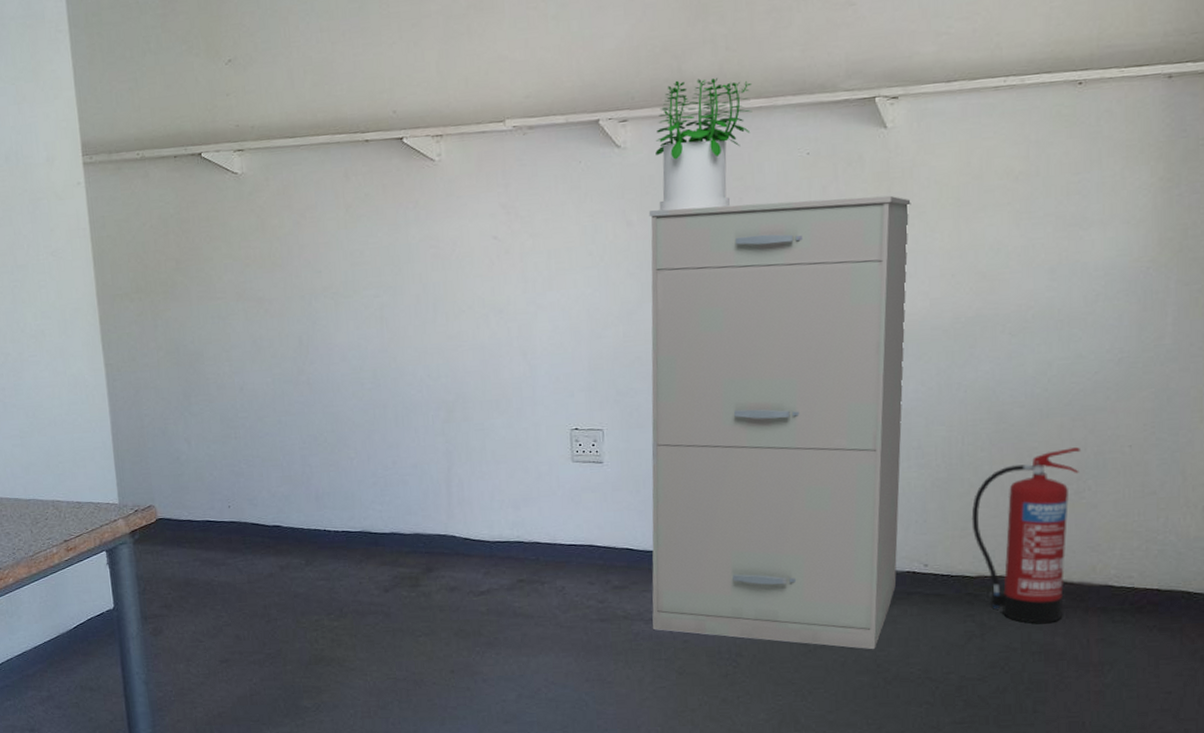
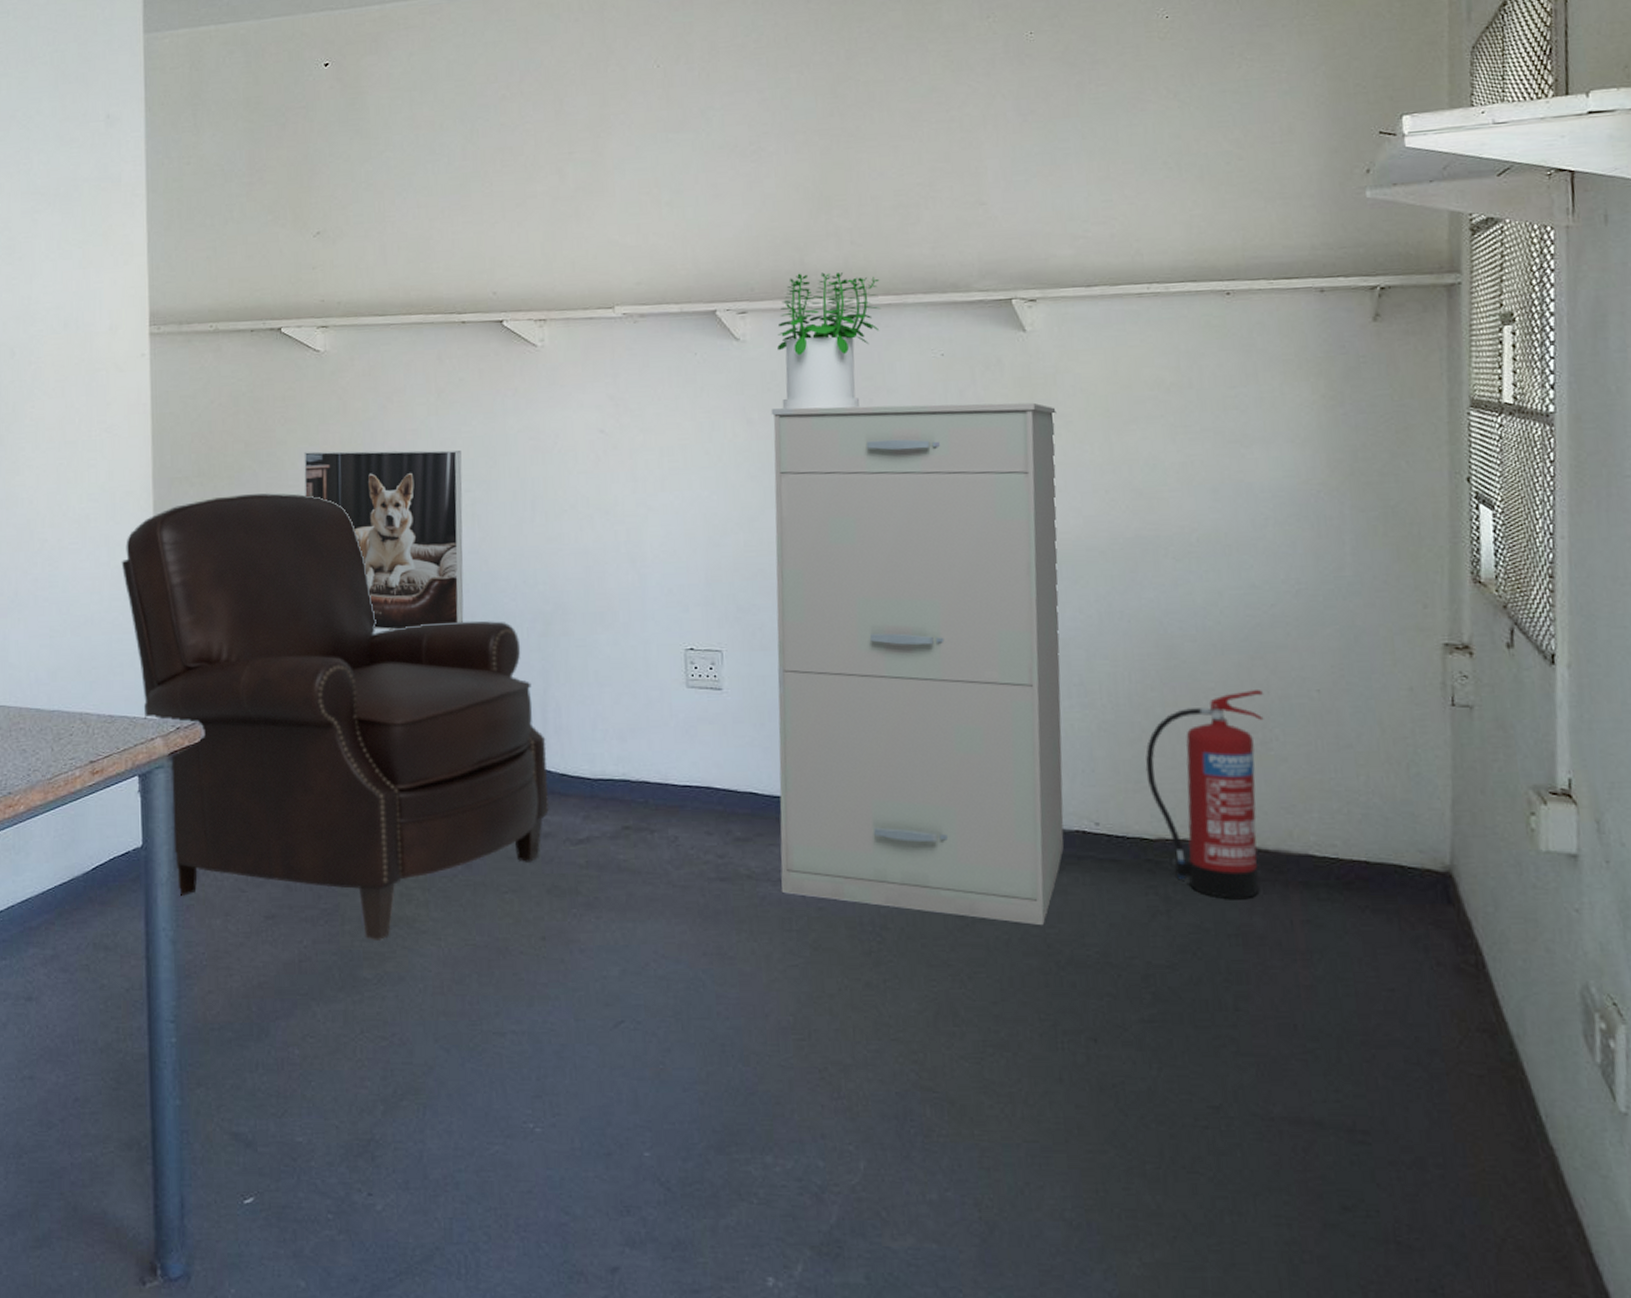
chair: none [75,305,454,677] -> present [121,493,549,940]
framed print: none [228,260,377,422] -> present [304,450,464,631]

